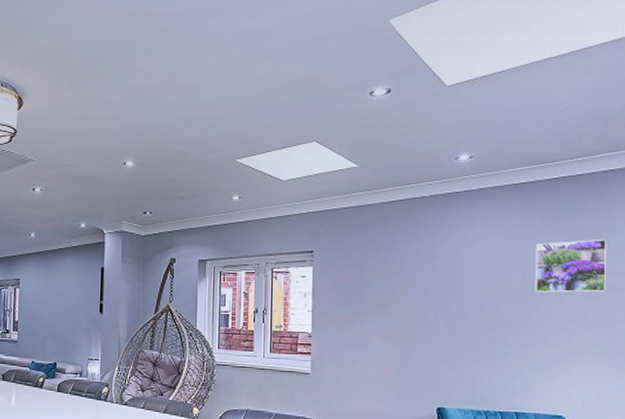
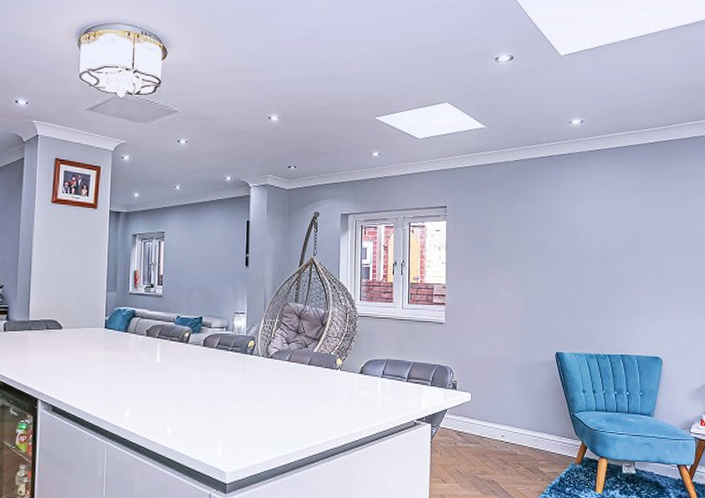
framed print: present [535,239,607,293] -> none [636,198,693,246]

